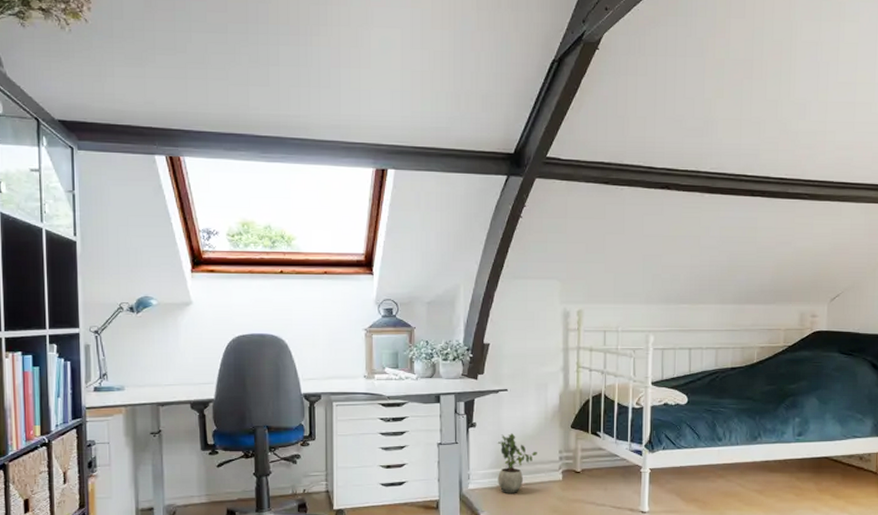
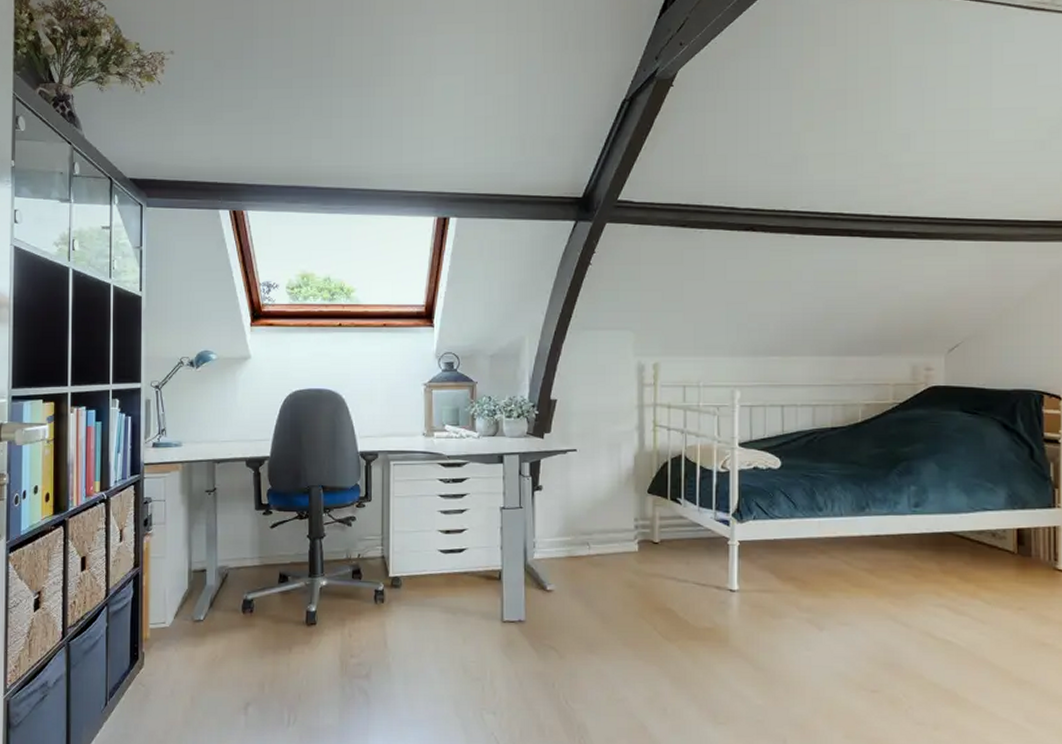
potted plant: present [497,433,537,493] -> none [565,498,610,565]

